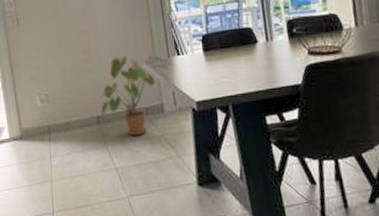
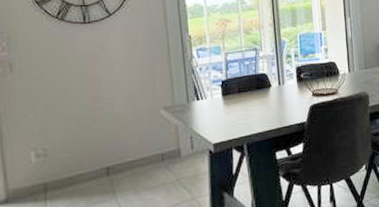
house plant: present [100,56,161,136] -> none [111,101,180,184]

